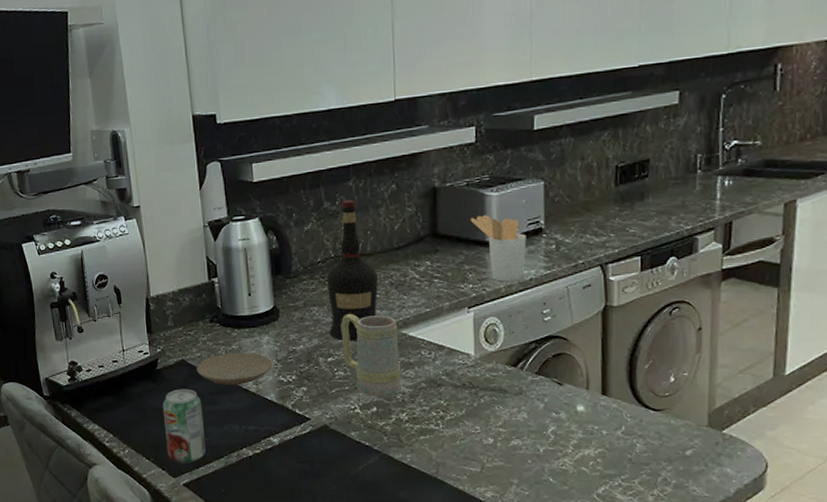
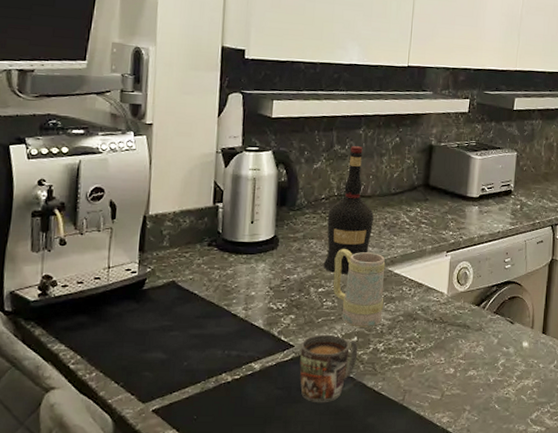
beverage can: present [162,388,206,464] -> none [140,311,187,389]
plate: present [196,352,273,386] -> none [185,277,265,310]
mug: none [317,405,380,477] -> present [299,334,358,403]
utensil holder: present [470,215,527,283] -> none [456,174,499,233]

